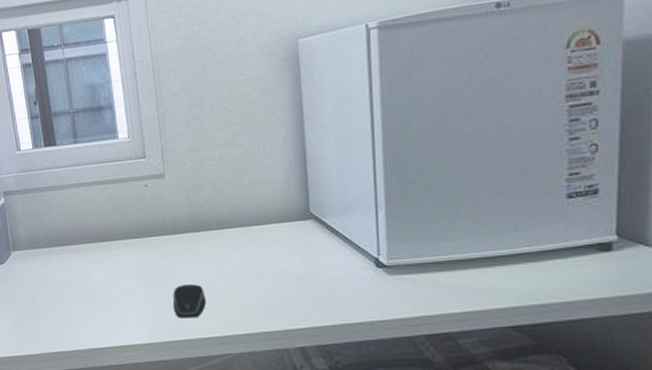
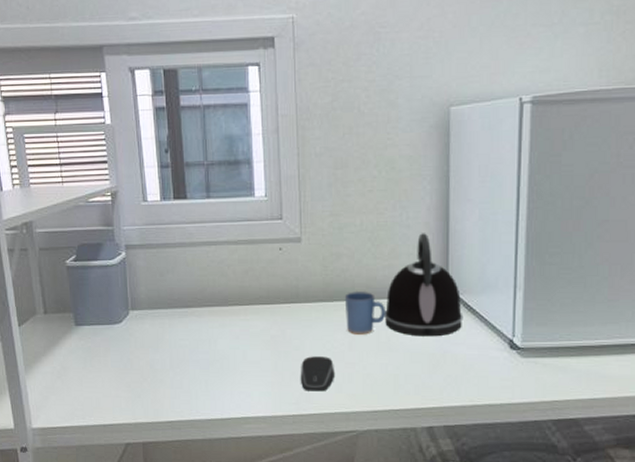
mug: none [209,220,251,262] -> present [344,290,387,335]
kettle: none [249,161,327,260] -> present [384,233,463,337]

